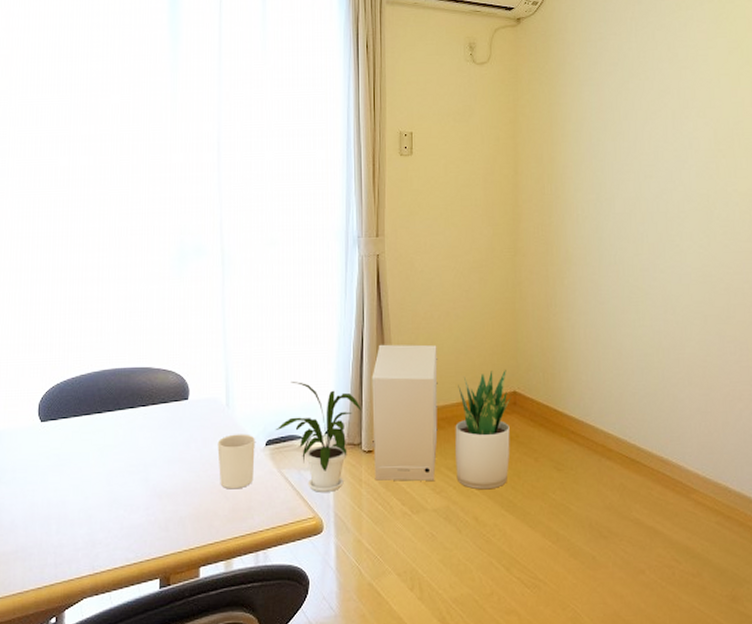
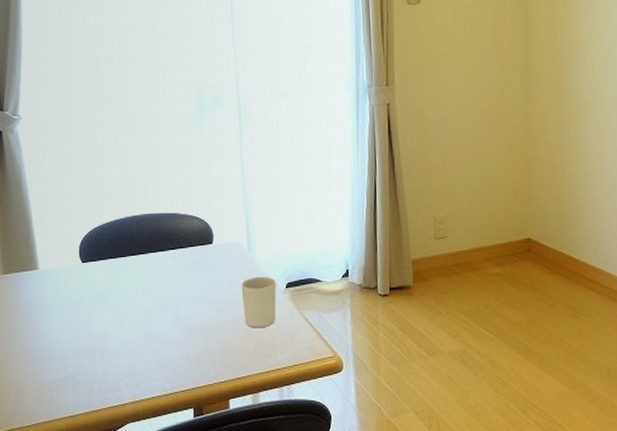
house plant: present [275,382,361,492] -> none [294,227,376,333]
air purifier: present [372,344,439,481] -> none [385,191,452,324]
planter: present [454,370,511,490] -> none [469,217,525,335]

